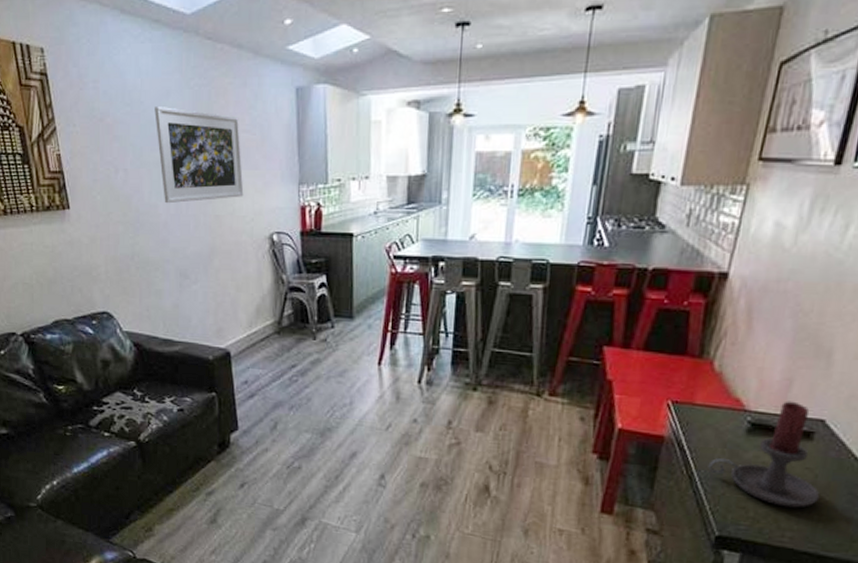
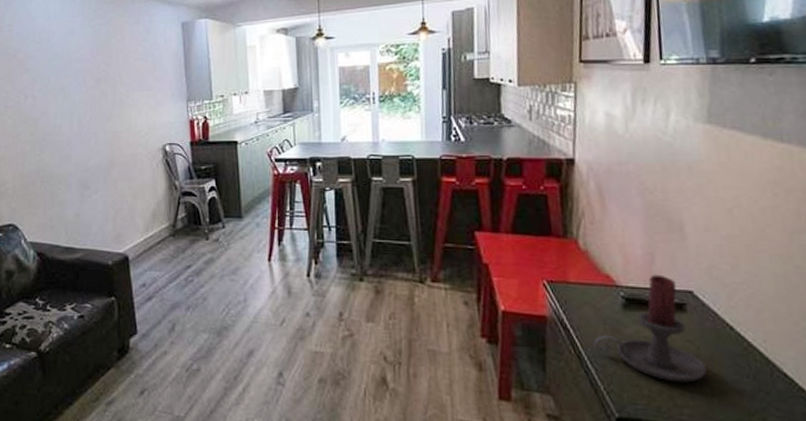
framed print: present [154,105,244,204] -> none [60,42,139,124]

